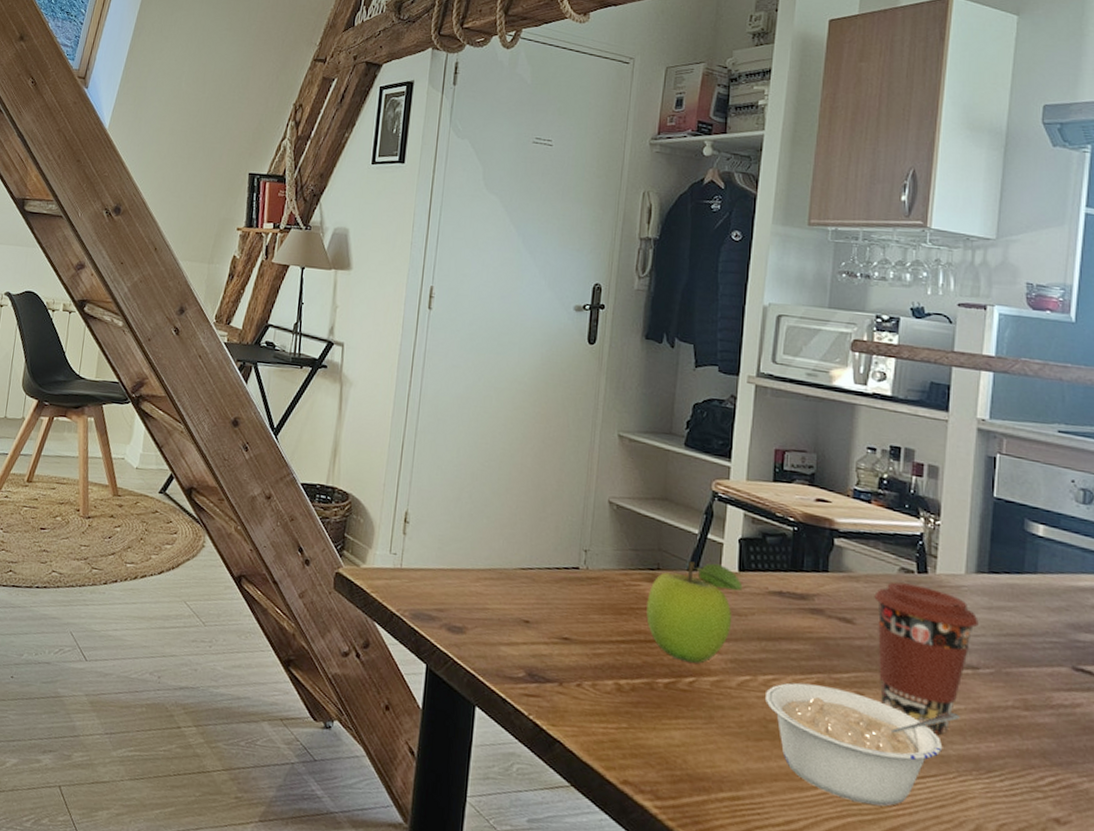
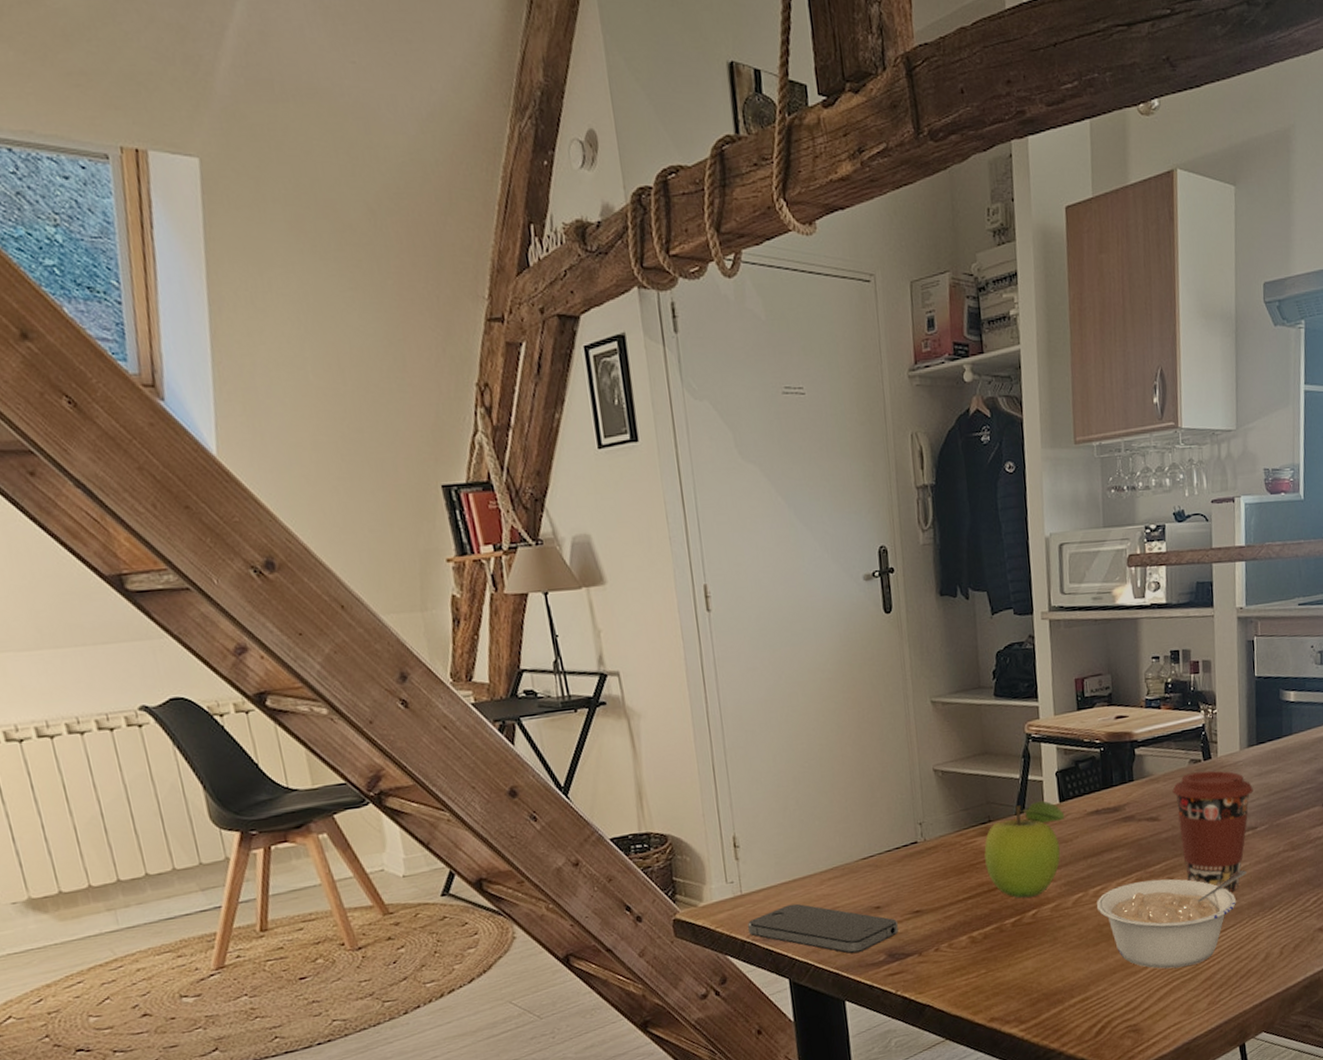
smartphone: none [399,591,544,662] -> present [747,903,898,954]

